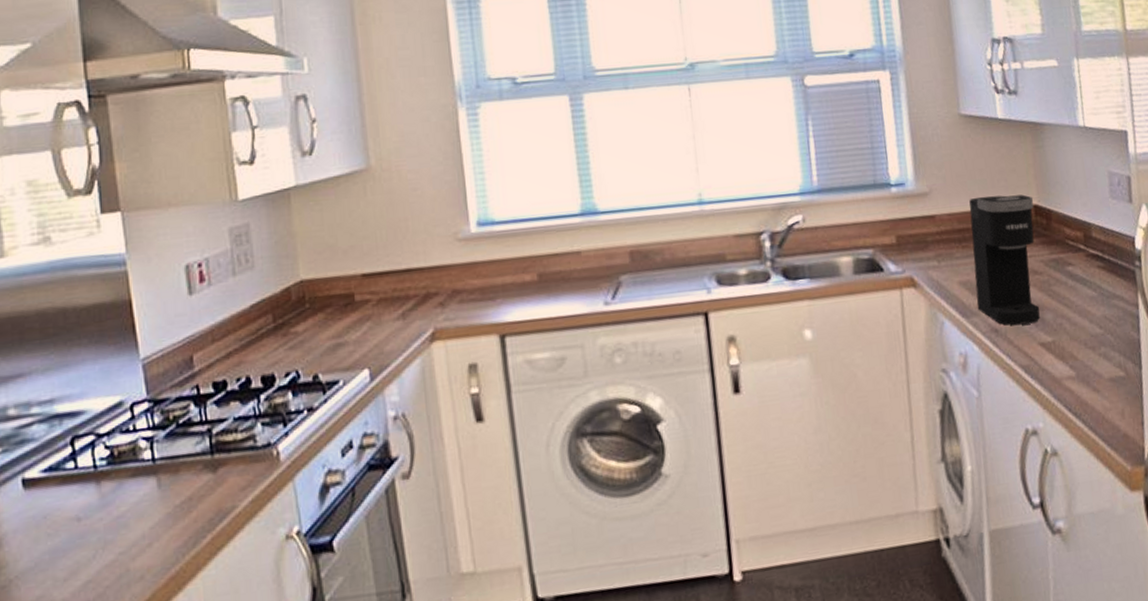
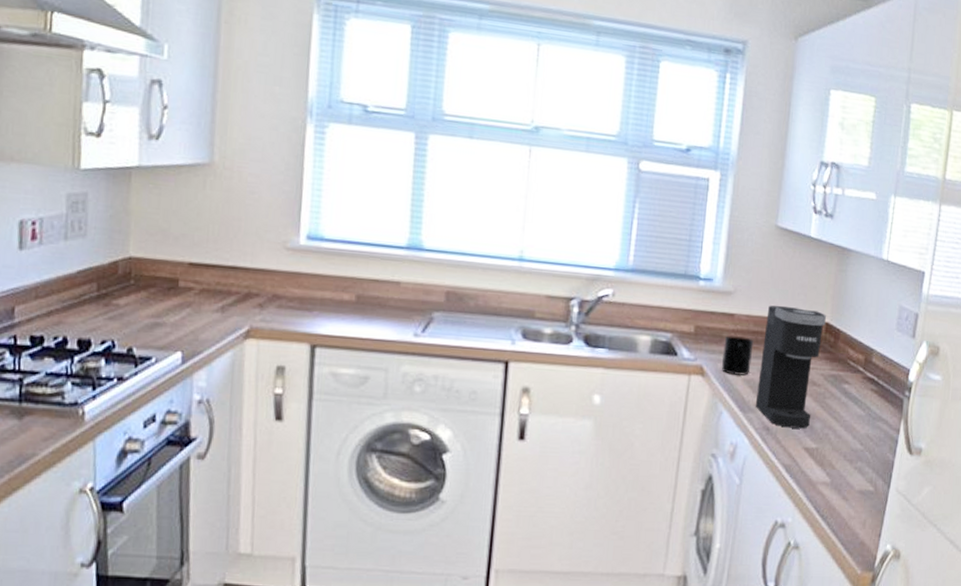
mug: none [930,237,965,280] -> present [721,336,754,376]

